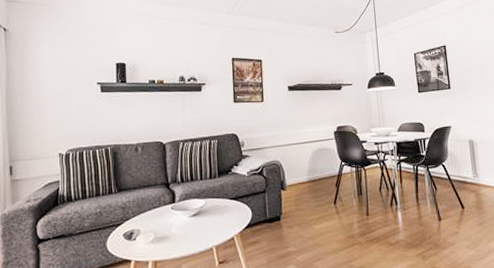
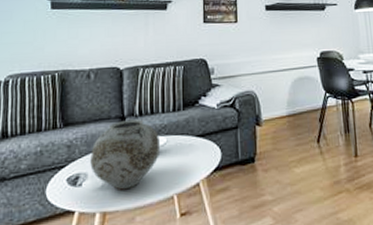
vase: none [142,185,201,243] -> present [90,119,161,190]

